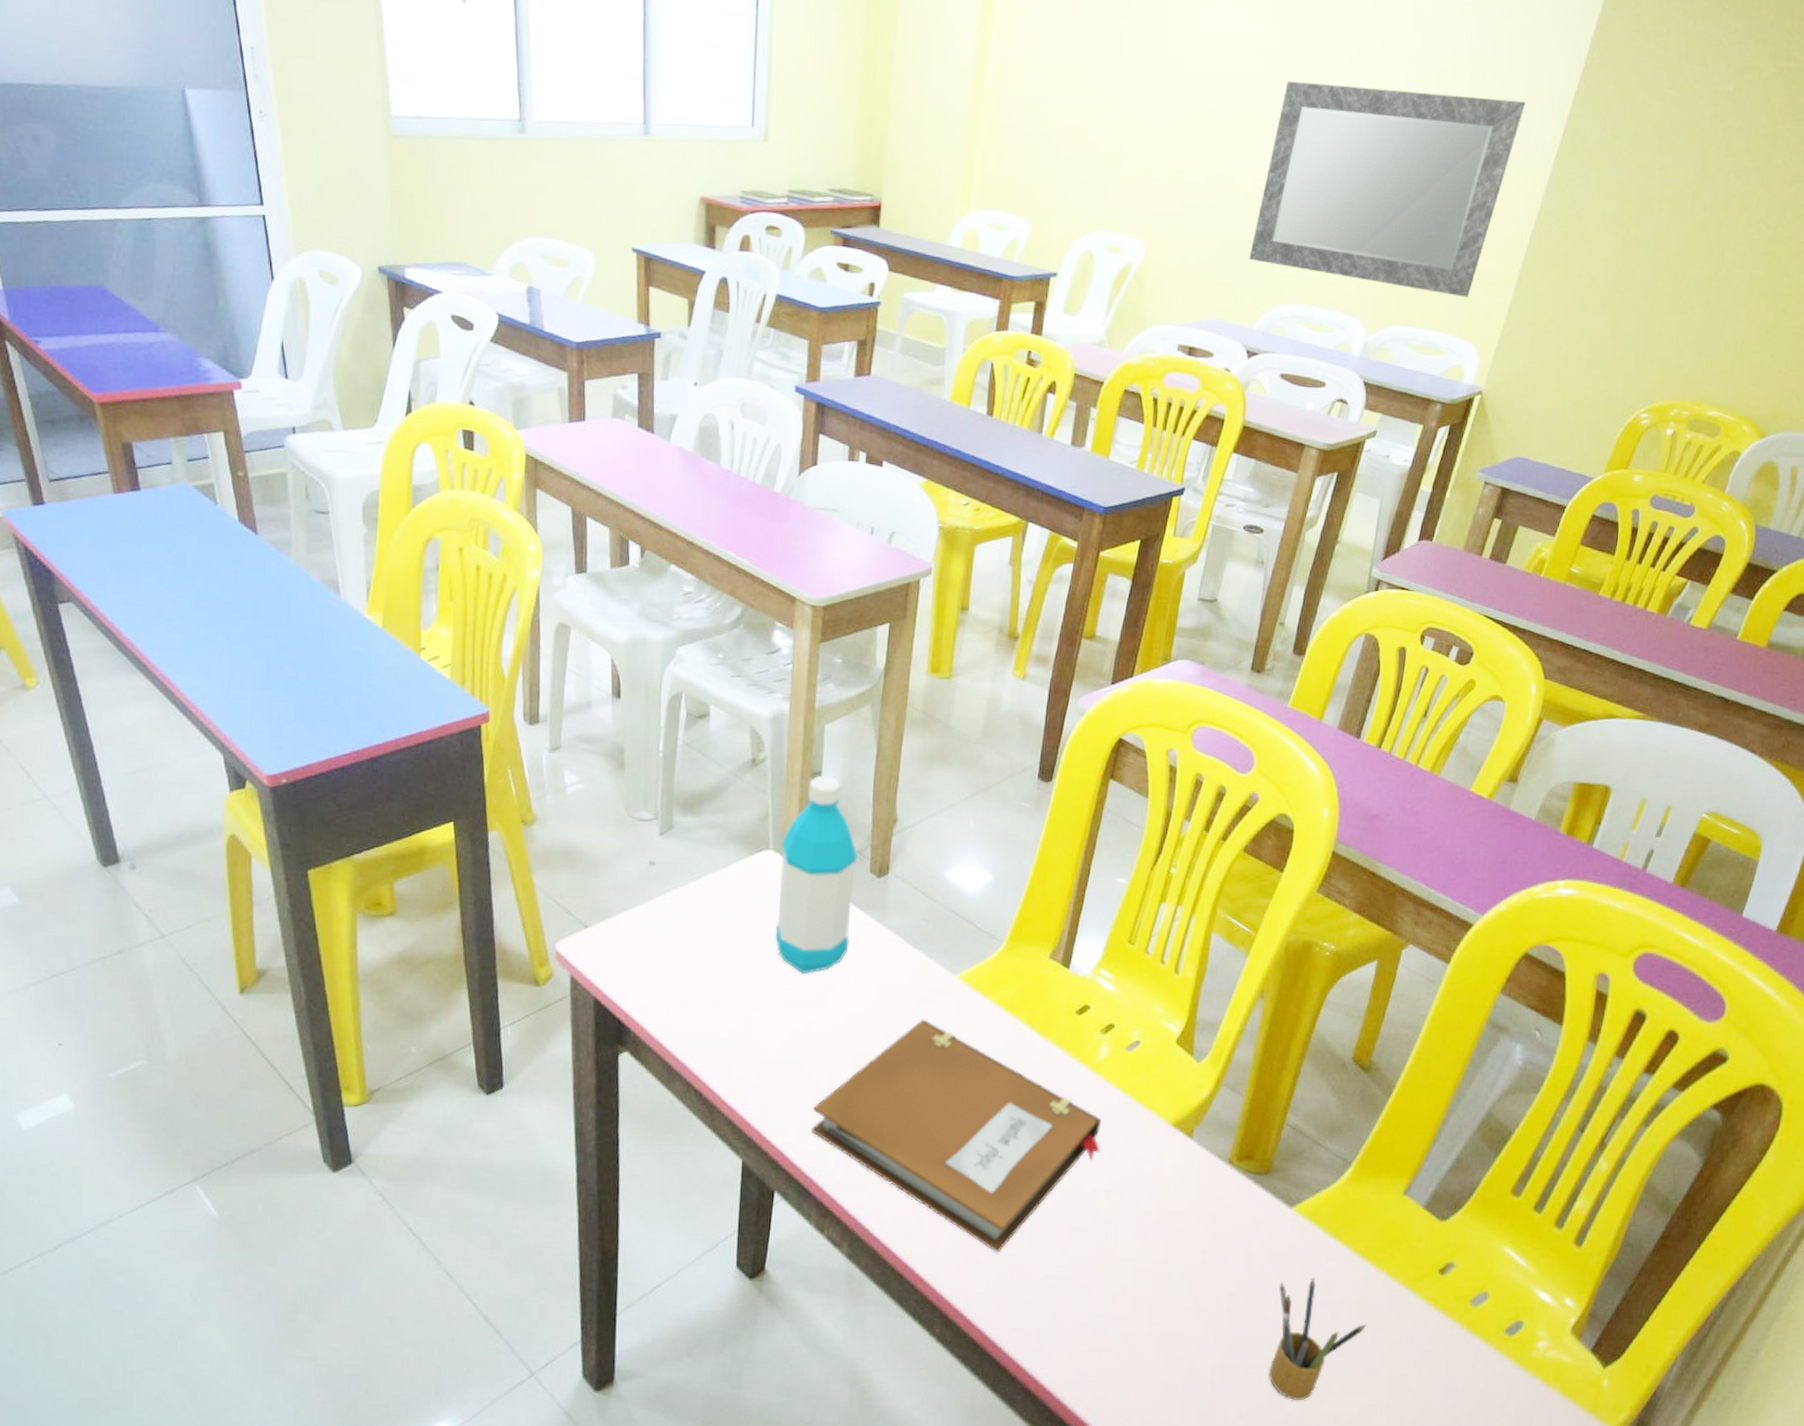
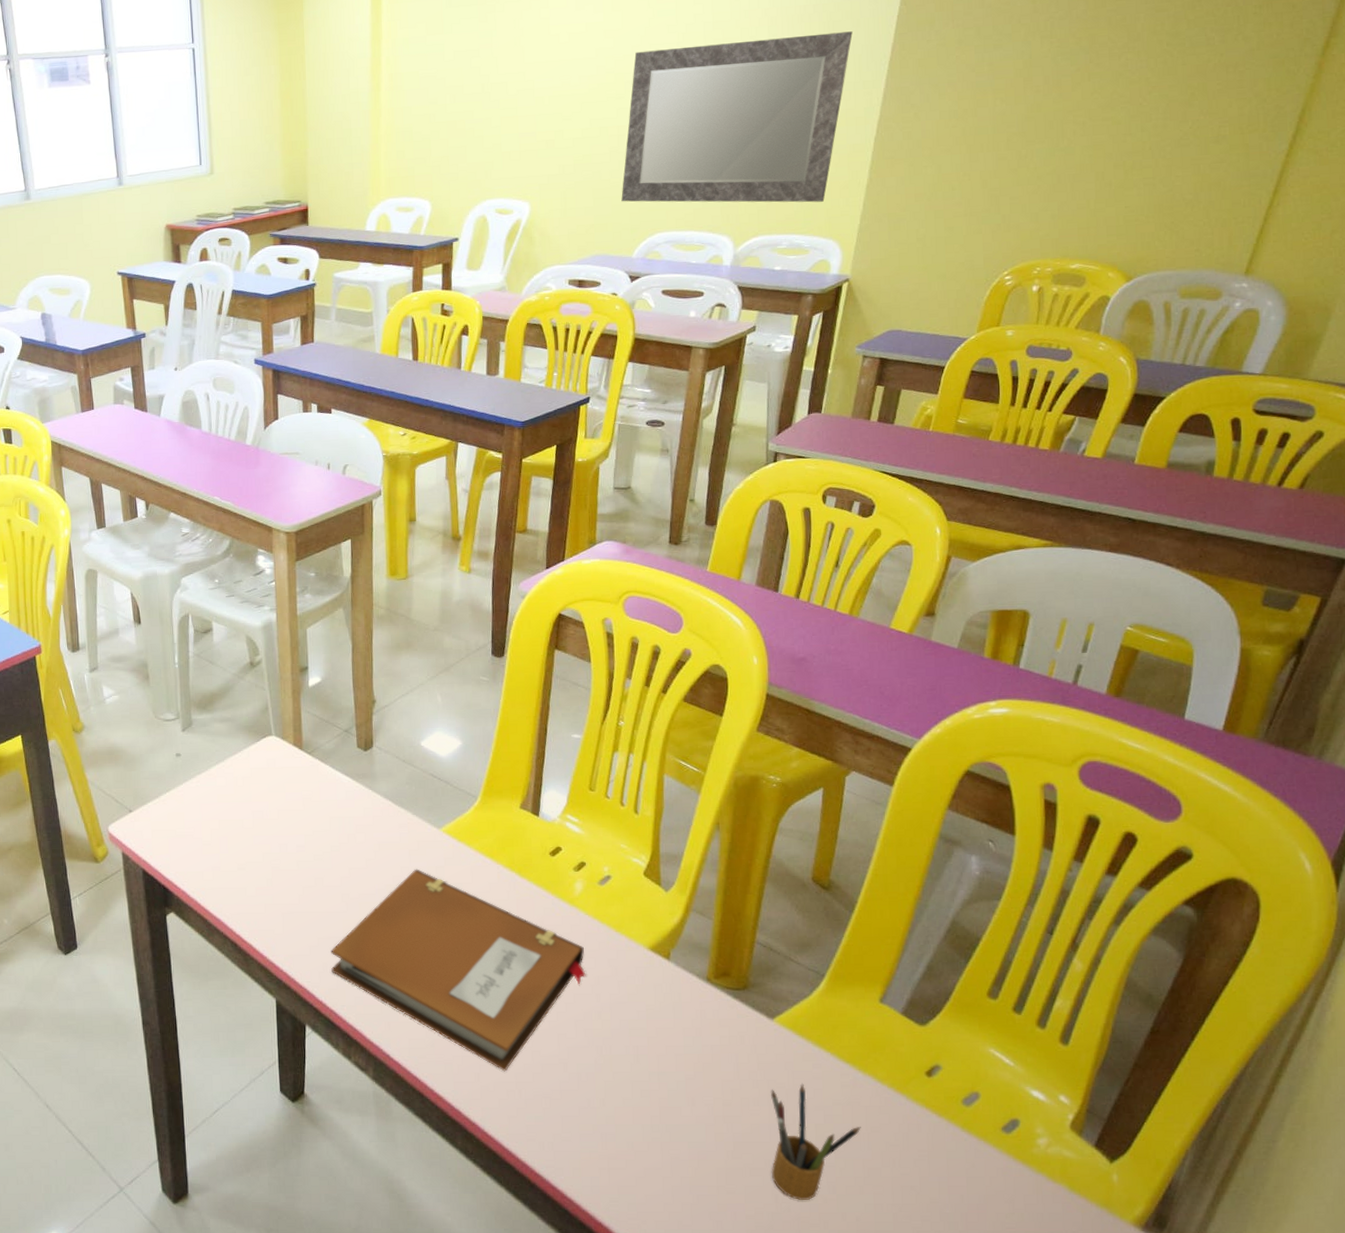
water bottle: present [775,775,858,975] -> none [281,670,346,838]

